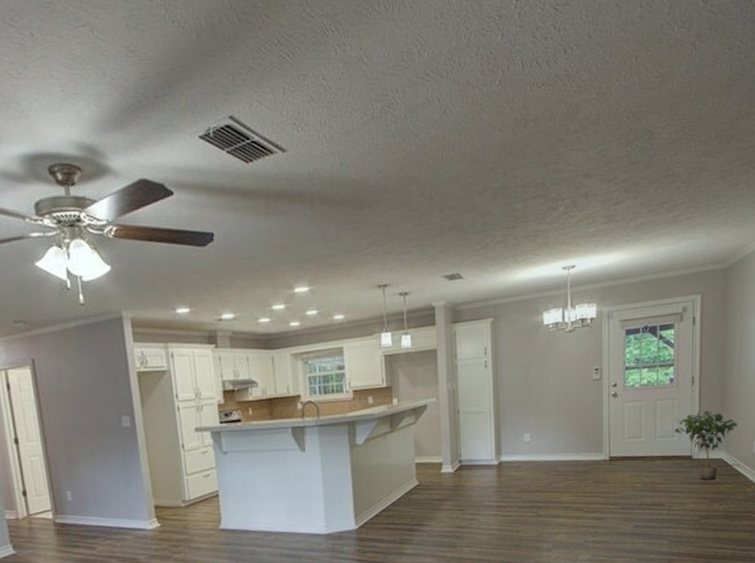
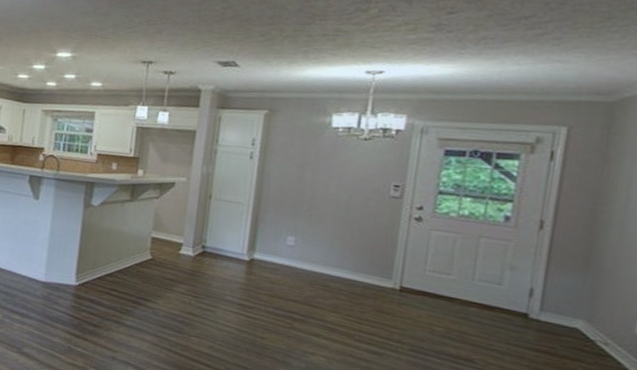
potted plant: present [675,410,738,481] -> none [504,264,612,352]

